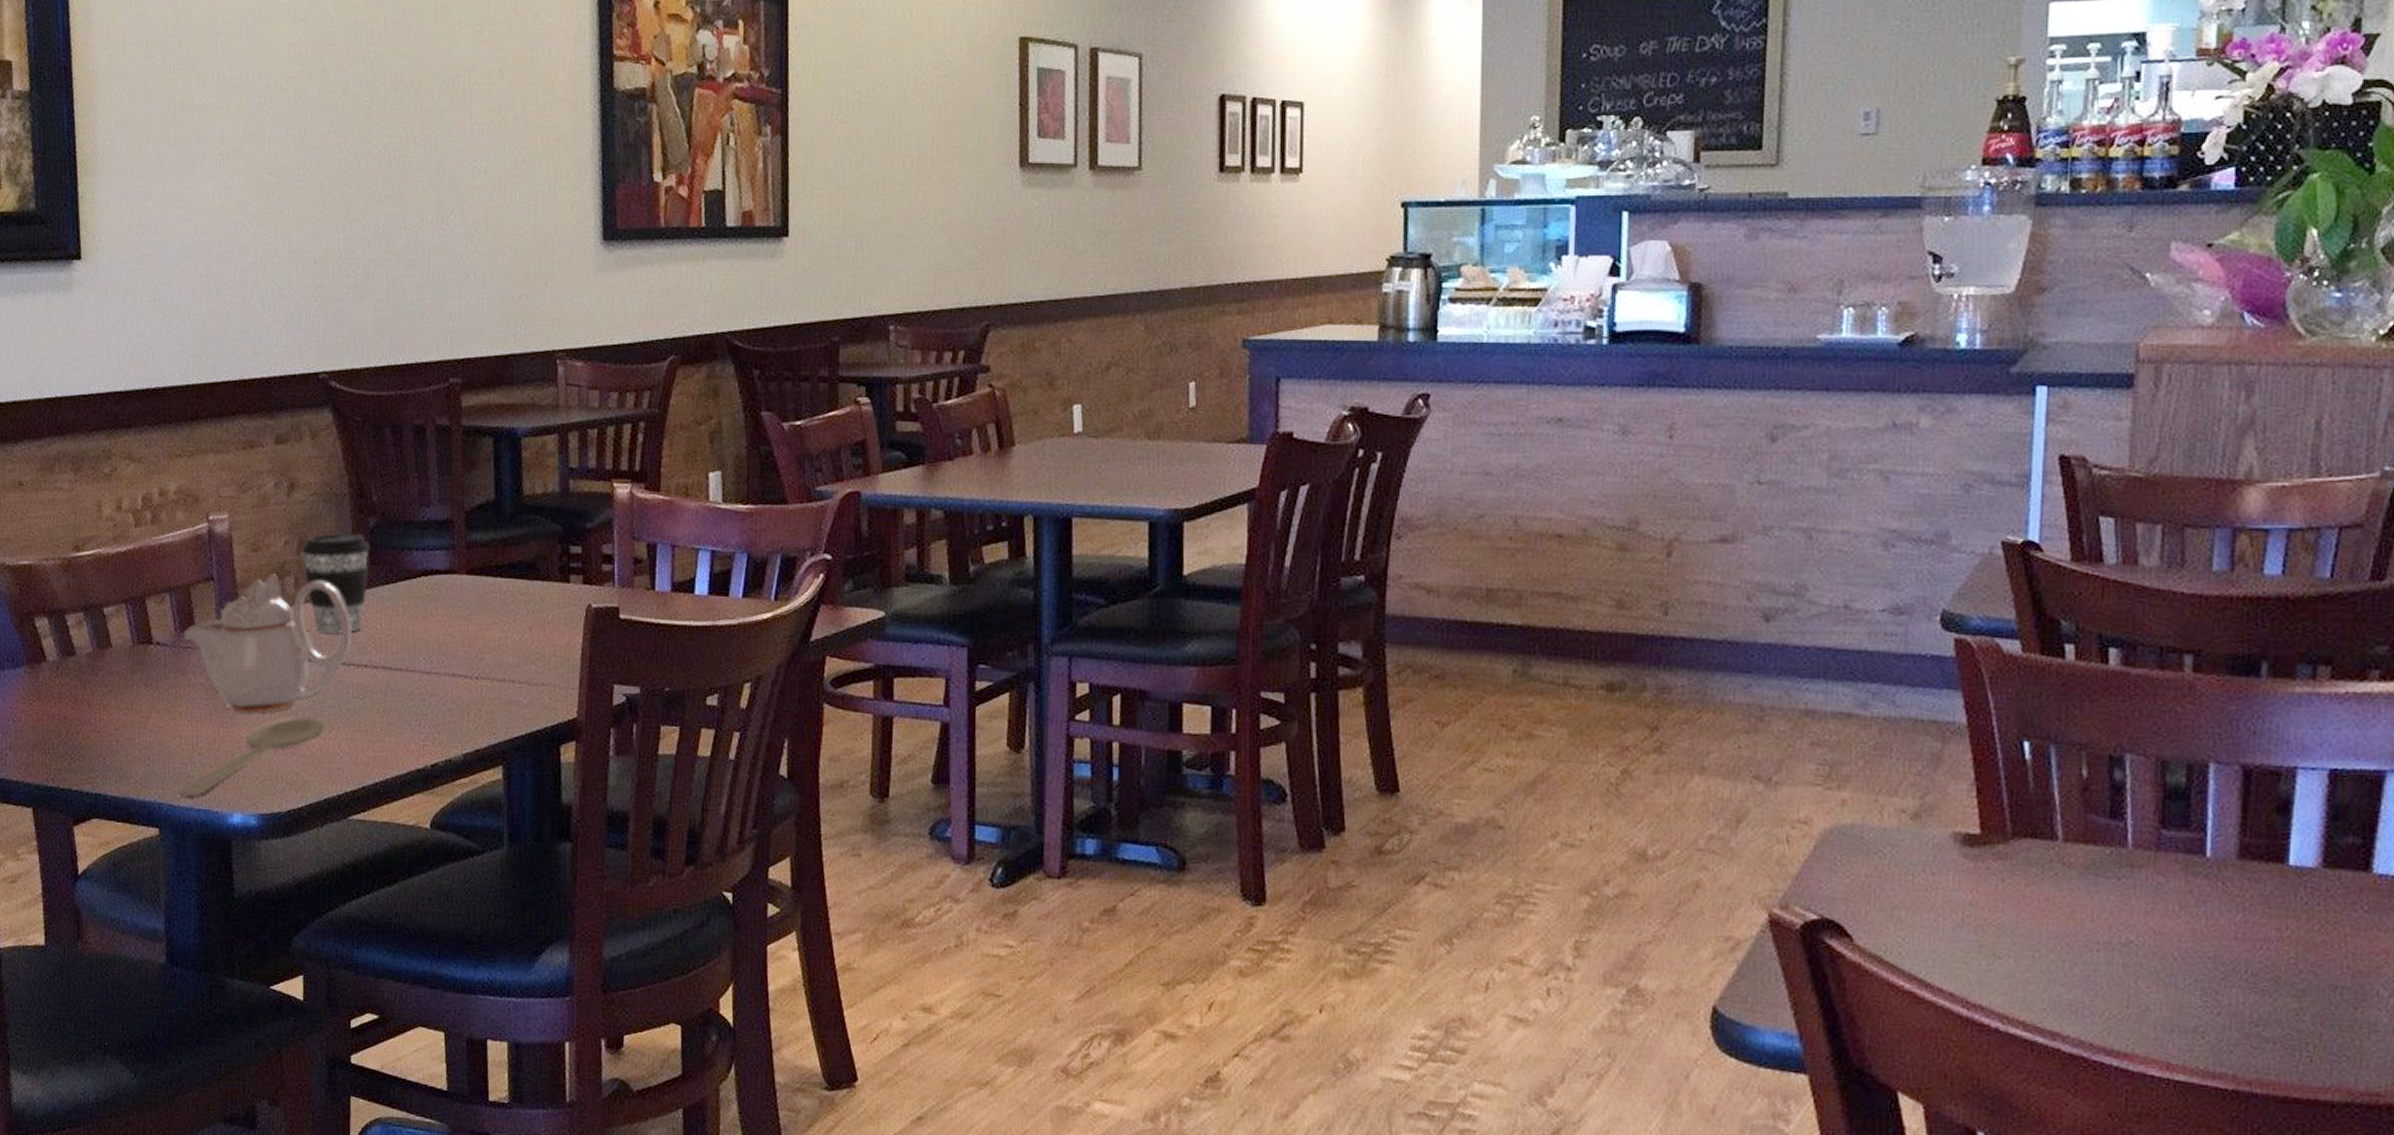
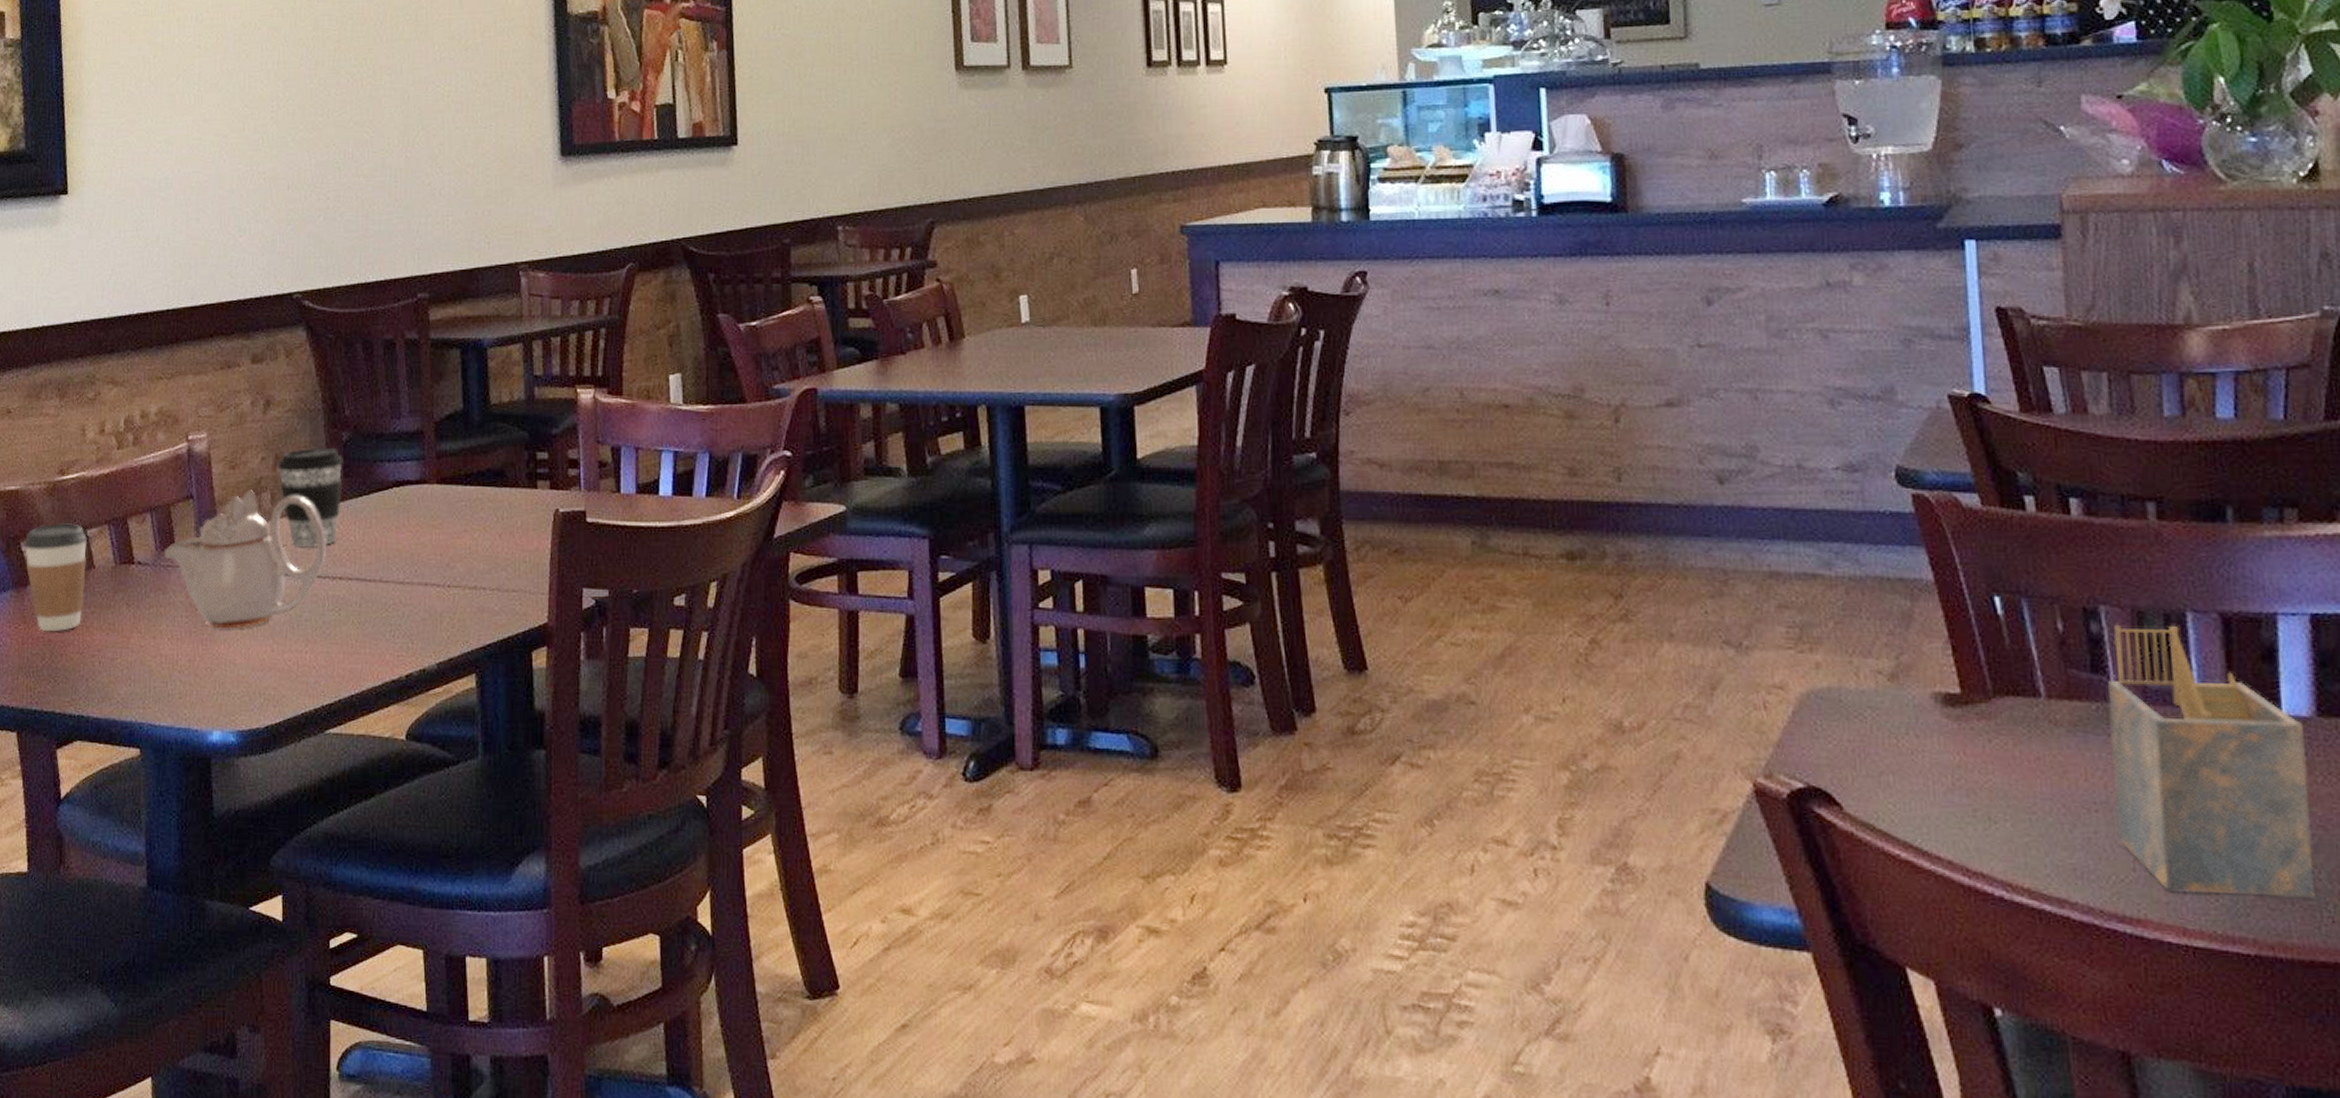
coffee cup: none [38,600,103,710] -> present [24,523,87,632]
wooden spoon: present [177,717,325,797] -> none [158,631,302,715]
napkin holder: none [2114,774,2308,1039] -> present [2107,625,2316,898]

